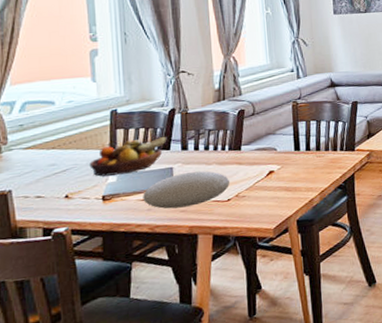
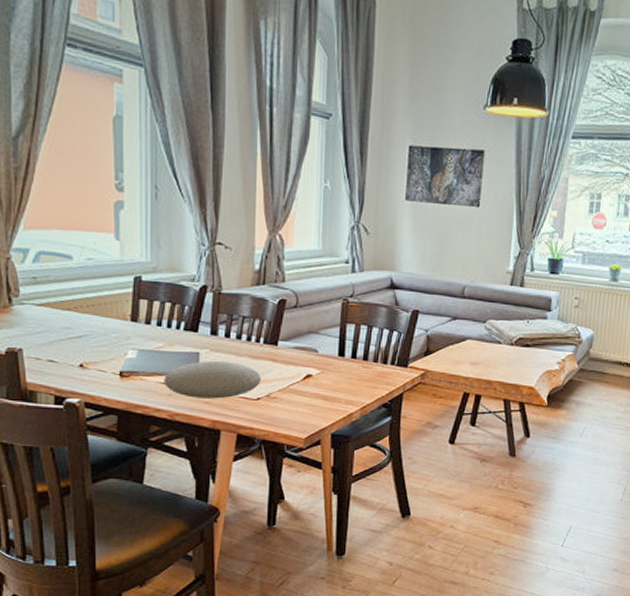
fruit bowl: present [89,137,167,177] -> none [108,314,196,352]

